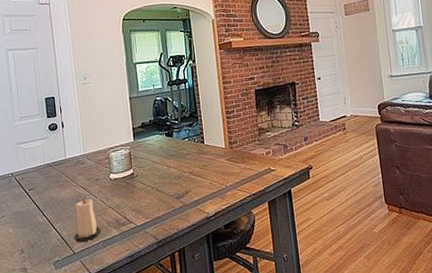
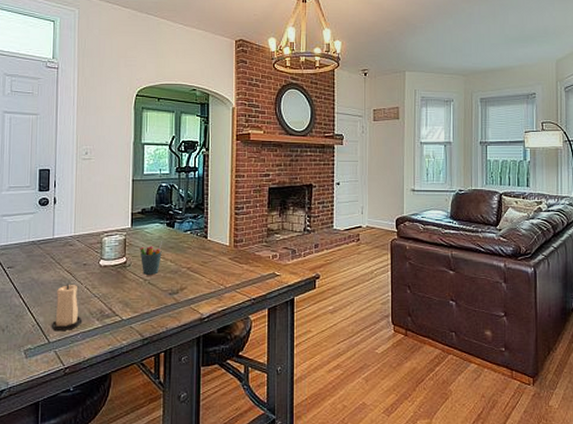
pen holder: none [144,150,165,183] -> present [140,241,163,275]

